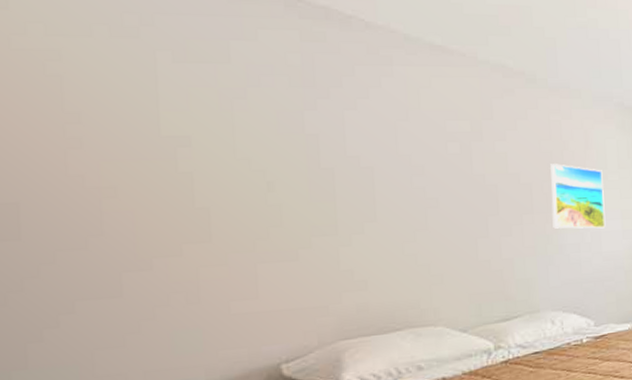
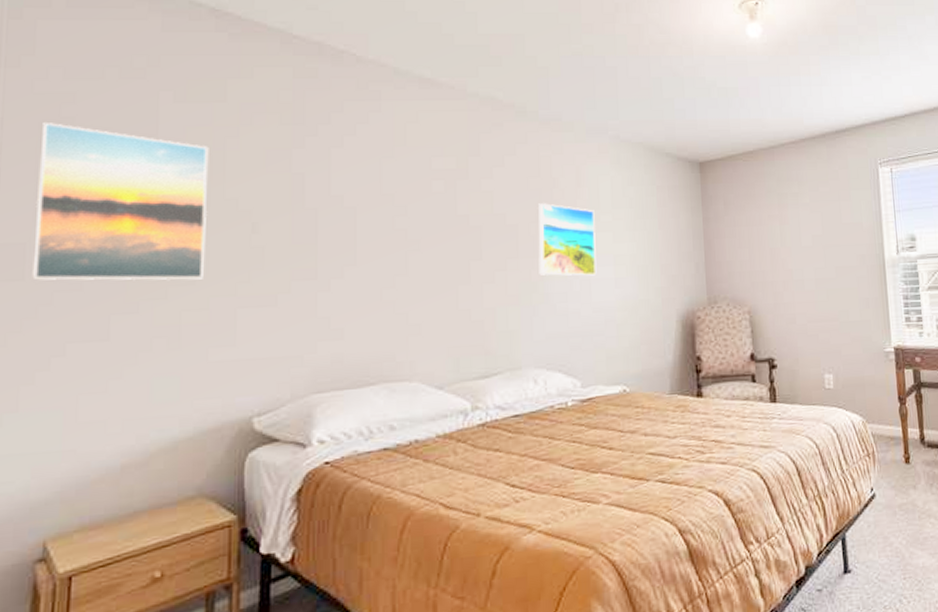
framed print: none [25,79,220,240] -> present [32,121,209,280]

